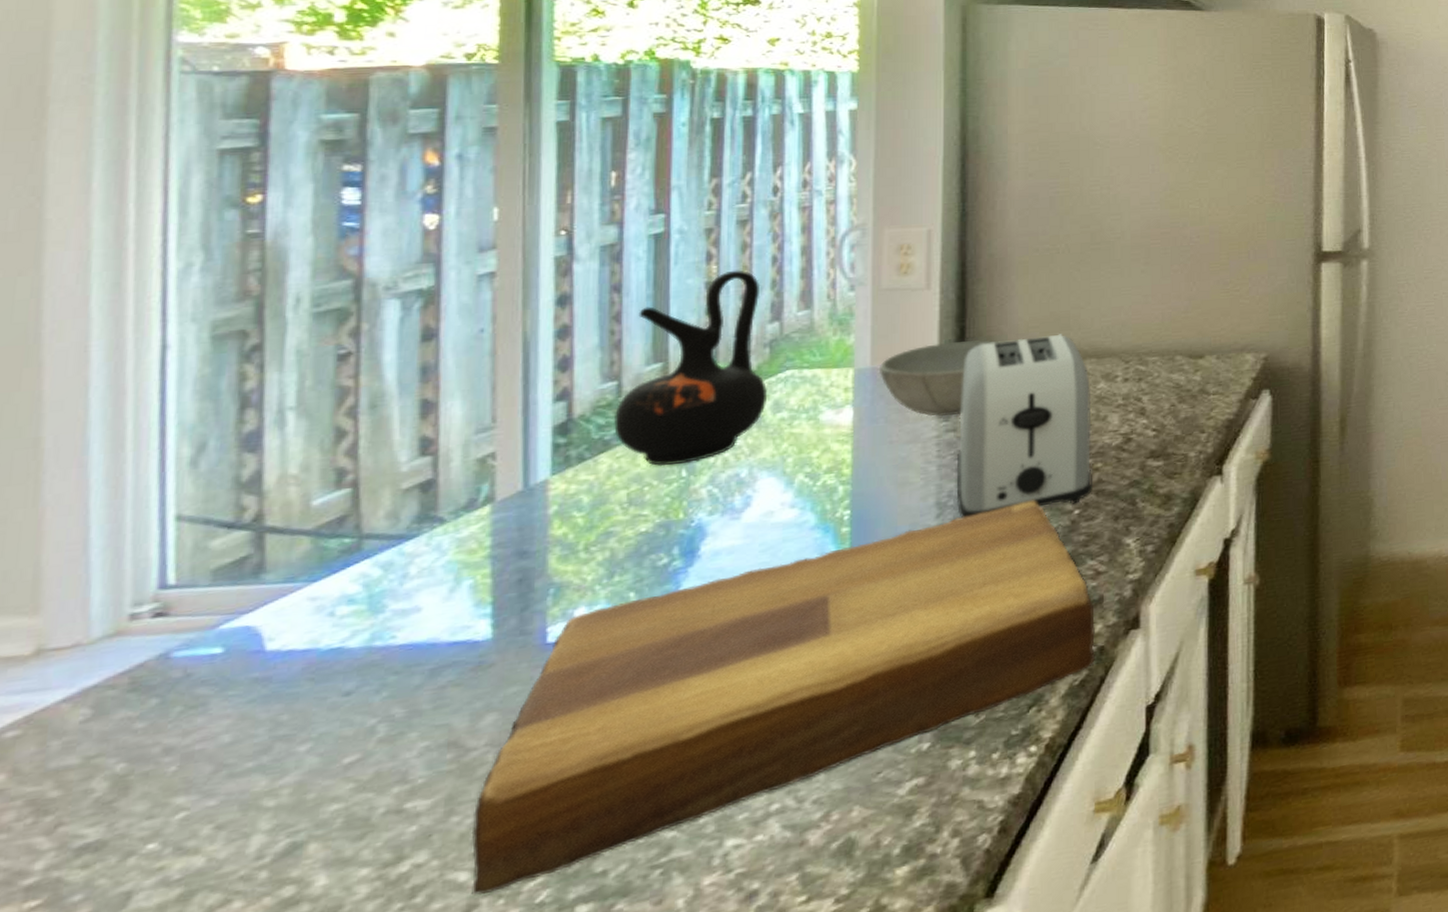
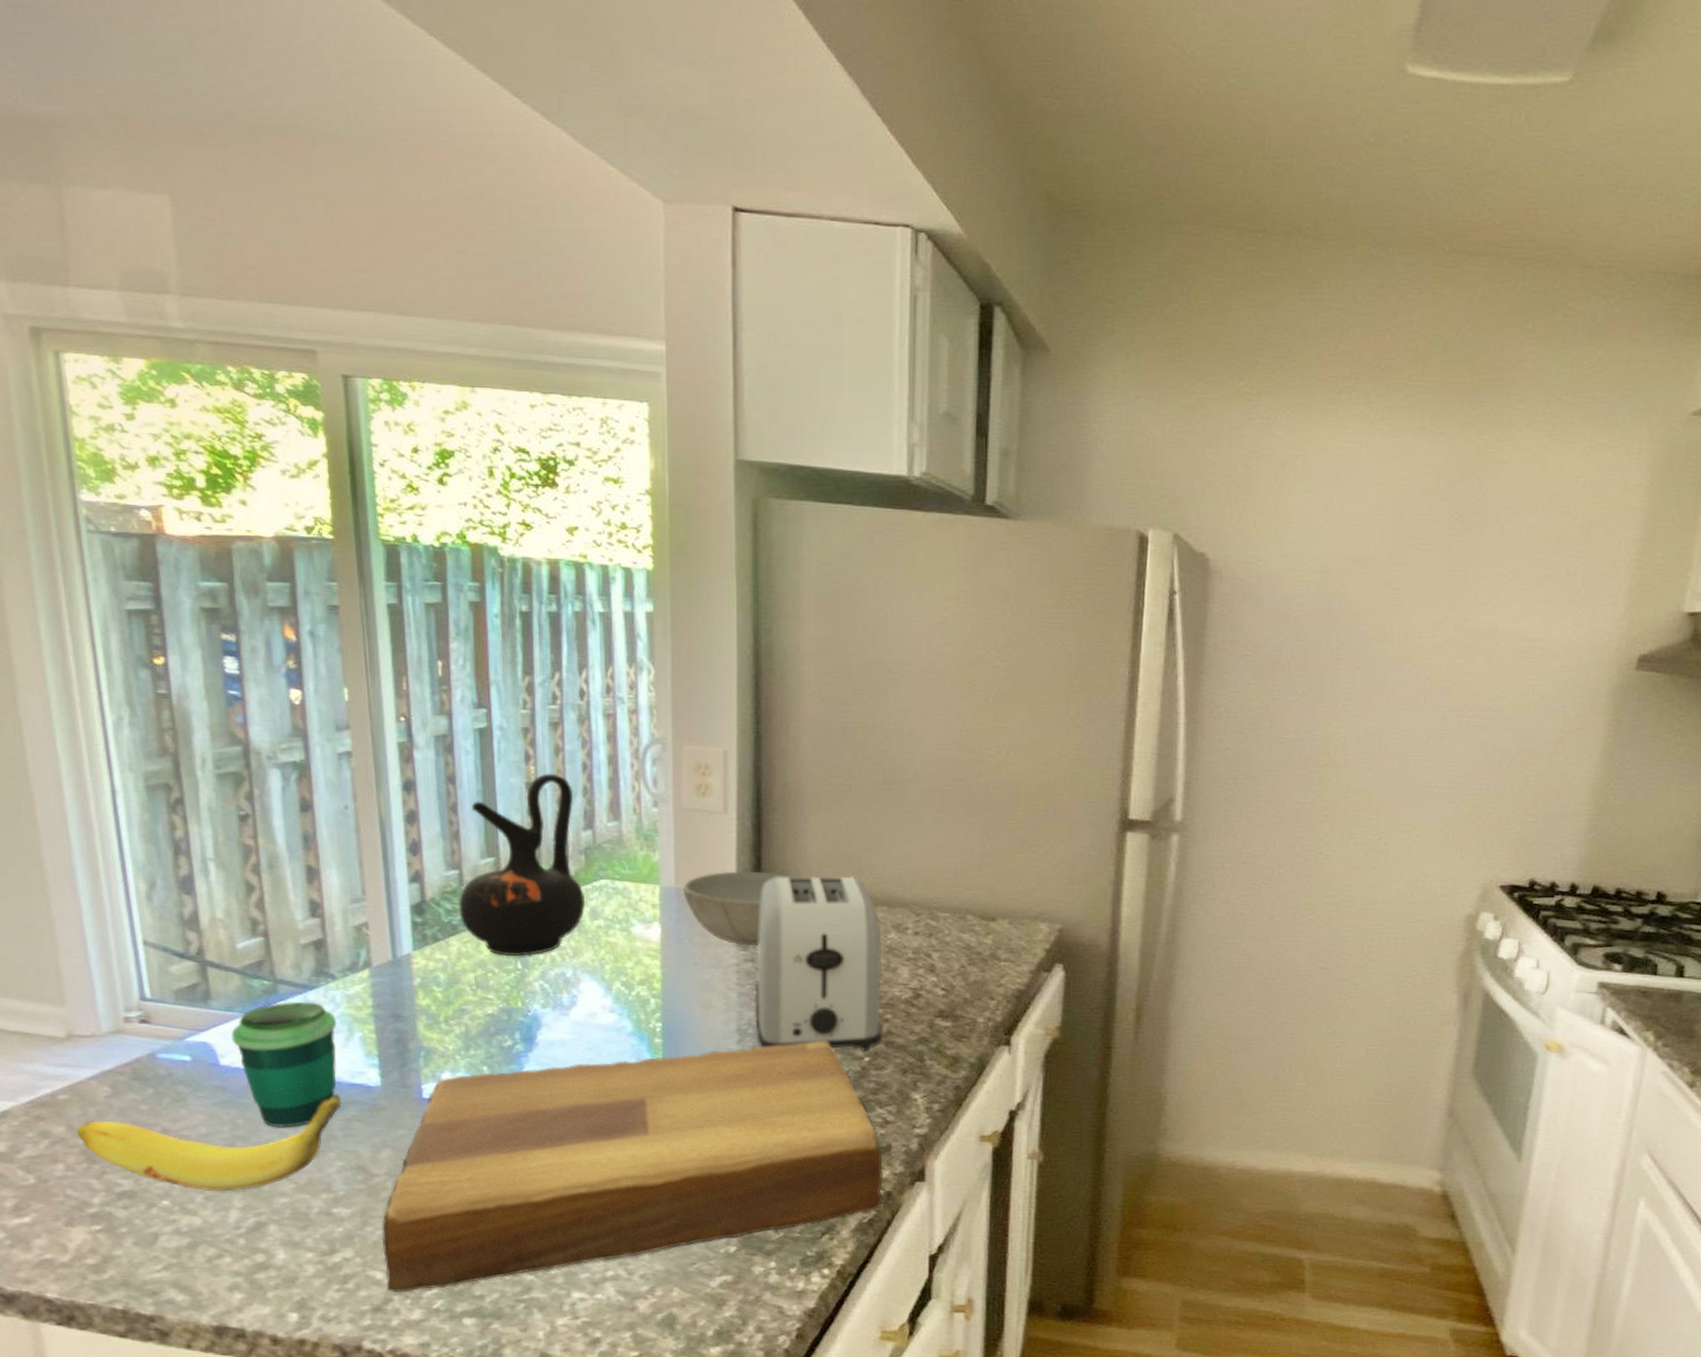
banana: none [24,657,435,820] -> present [76,1093,342,1191]
cup: none [287,554,441,716] -> present [231,1001,337,1128]

